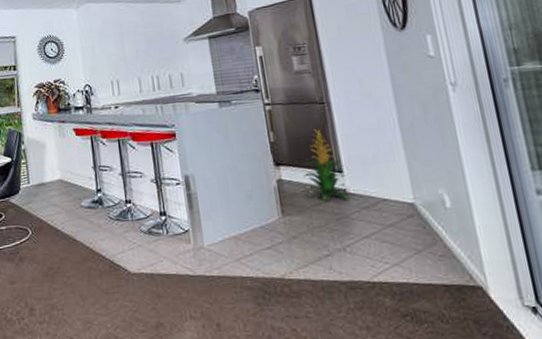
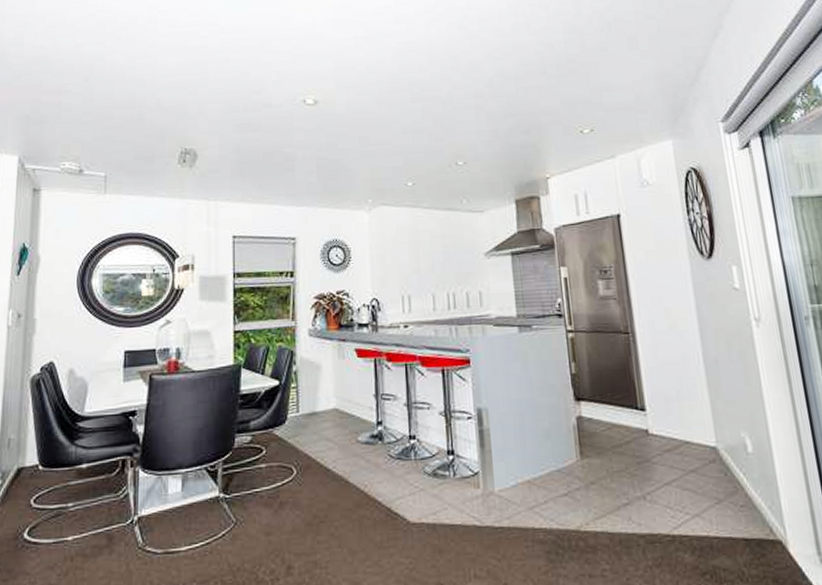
indoor plant: present [304,129,350,200] -> none [604,361,652,442]

